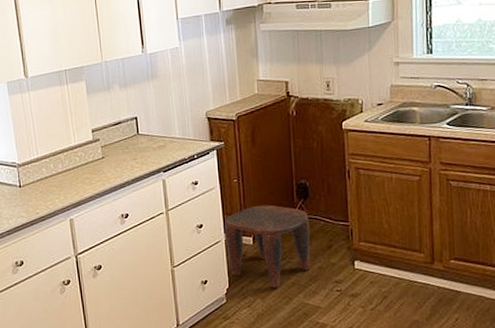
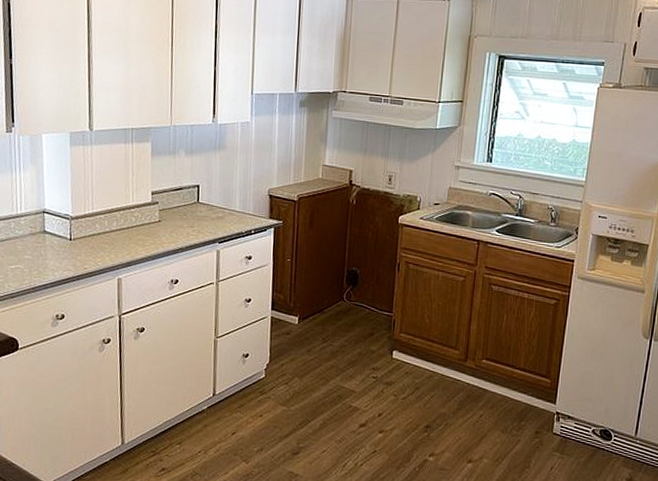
stool: present [224,205,311,288] -> none [271,286,355,368]

